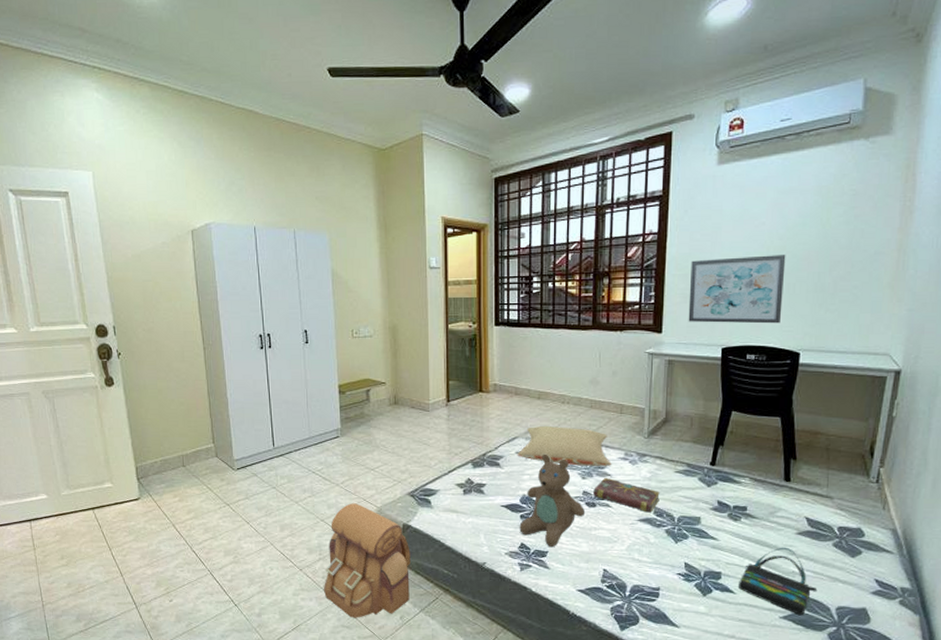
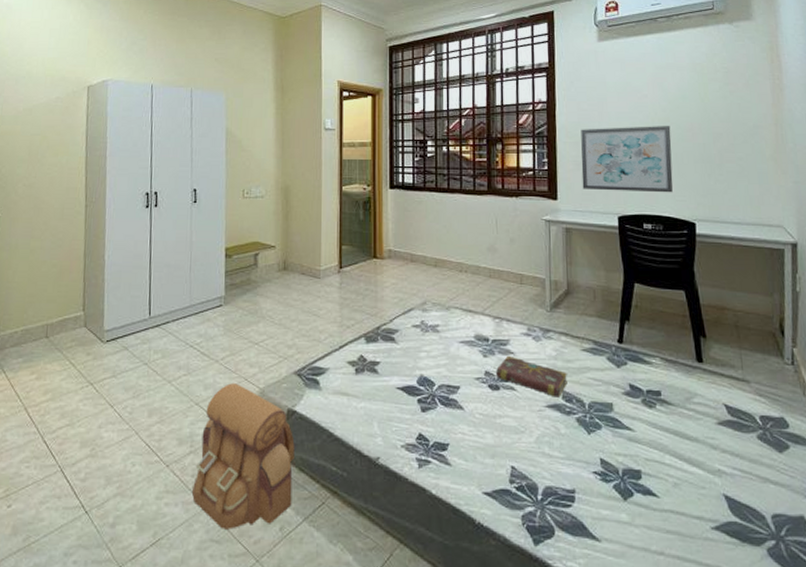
pillow: present [517,426,612,466] -> none [413,297,514,343]
teddy bear: present [519,454,586,547] -> none [417,327,489,438]
tote bag: present [738,547,818,615] -> none [660,439,748,525]

